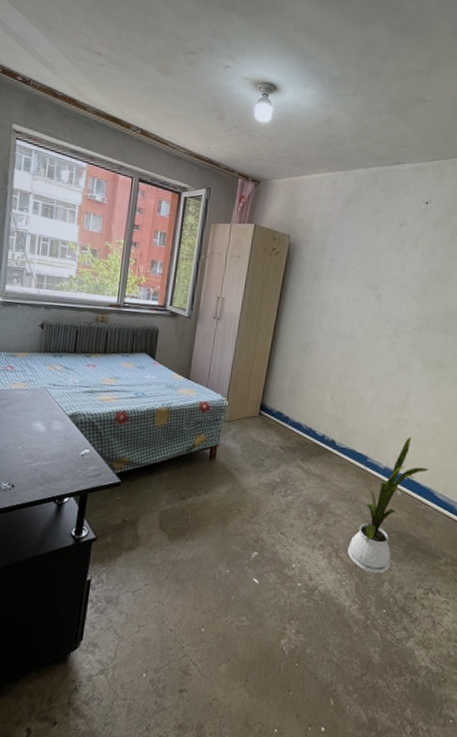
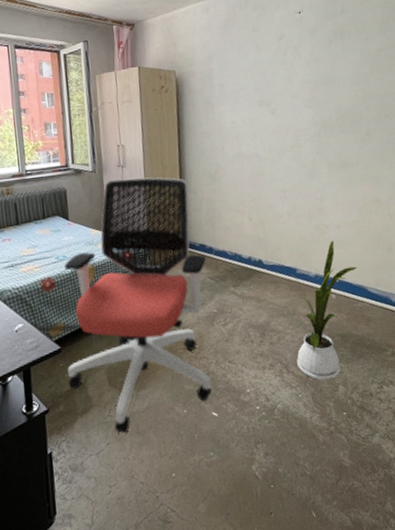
office chair: none [121,330,280,579] -> present [63,177,212,434]

